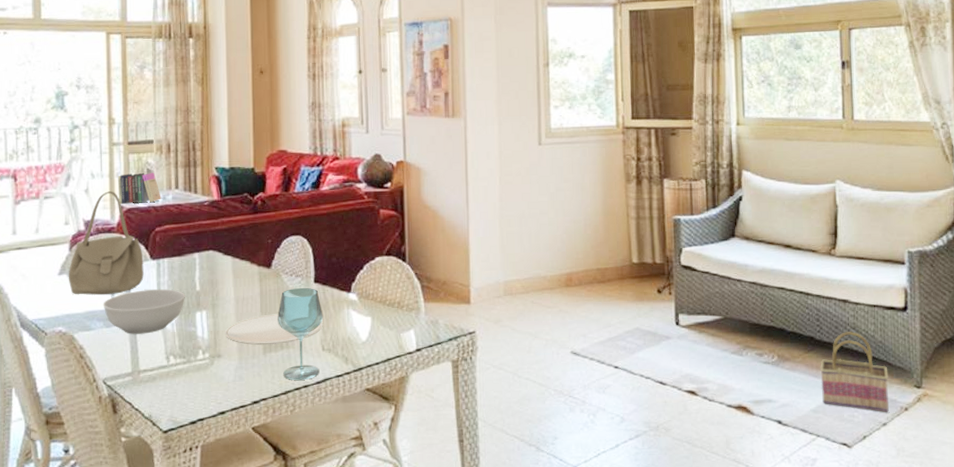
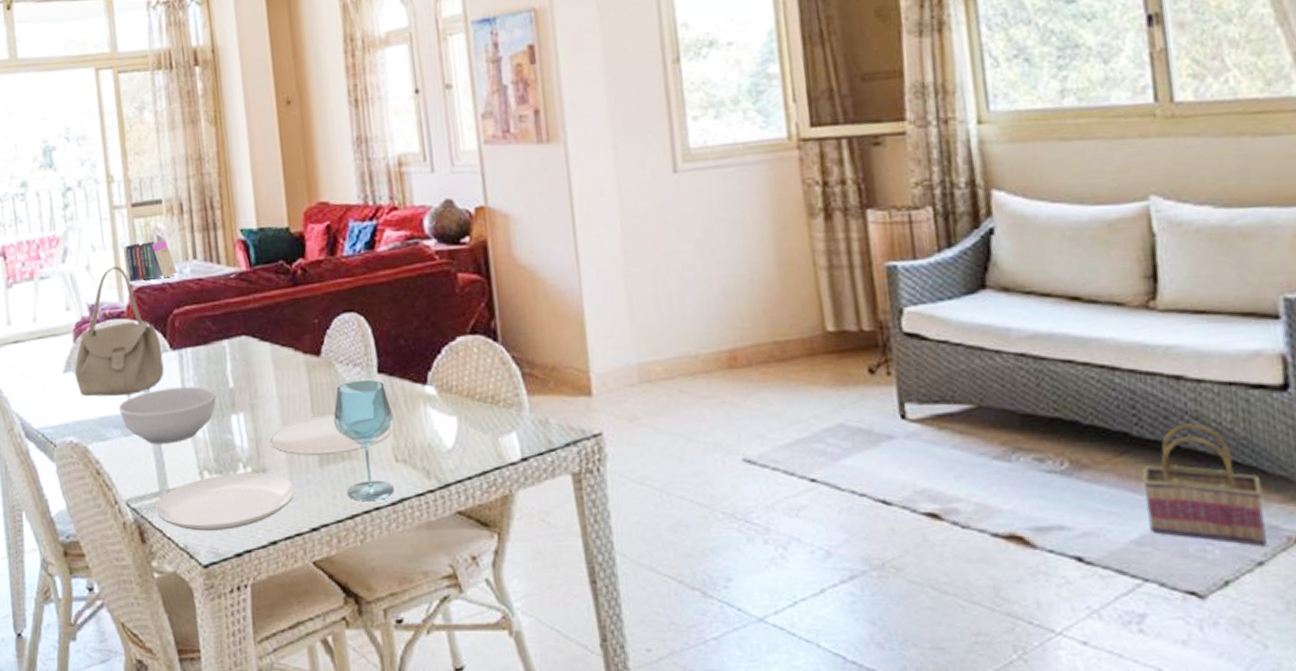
plate: none [127,358,243,404] -> present [155,473,296,531]

